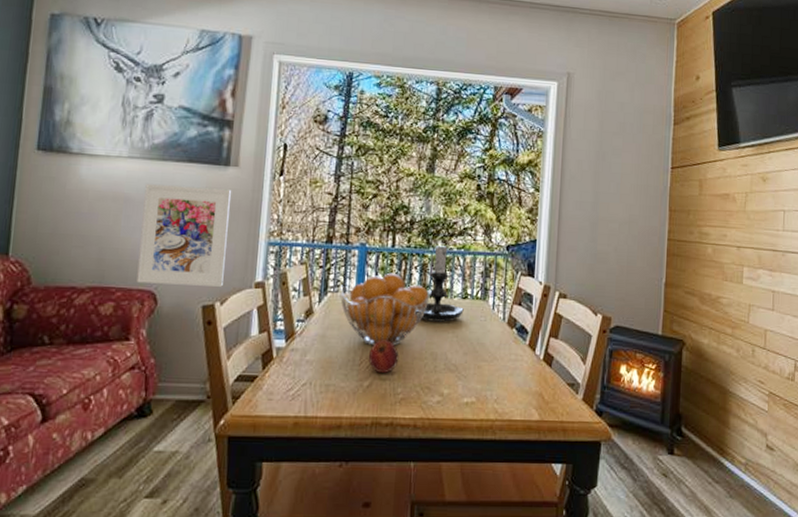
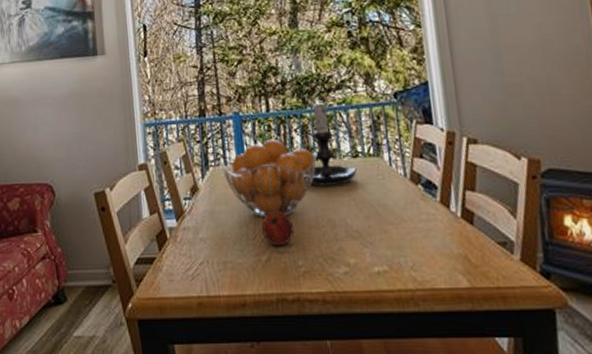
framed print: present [136,184,231,287] -> none [28,78,109,177]

